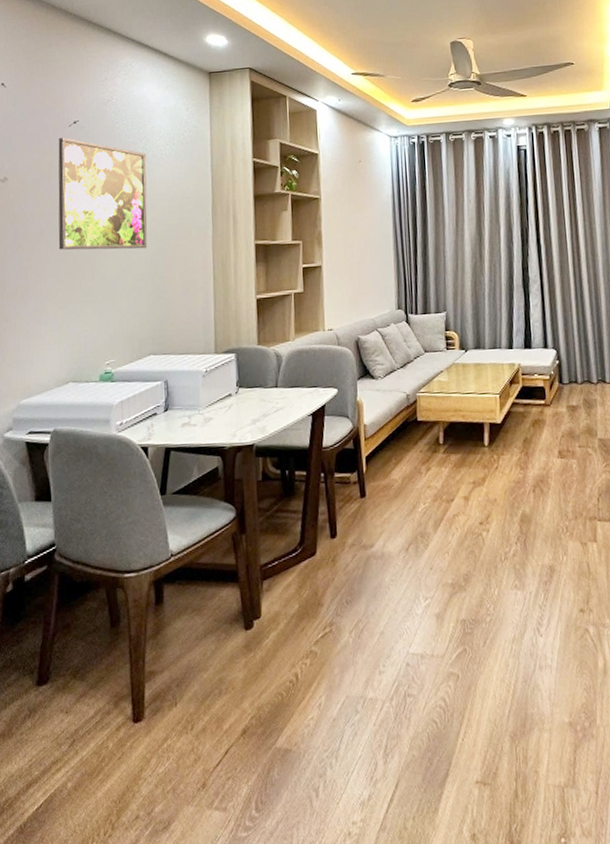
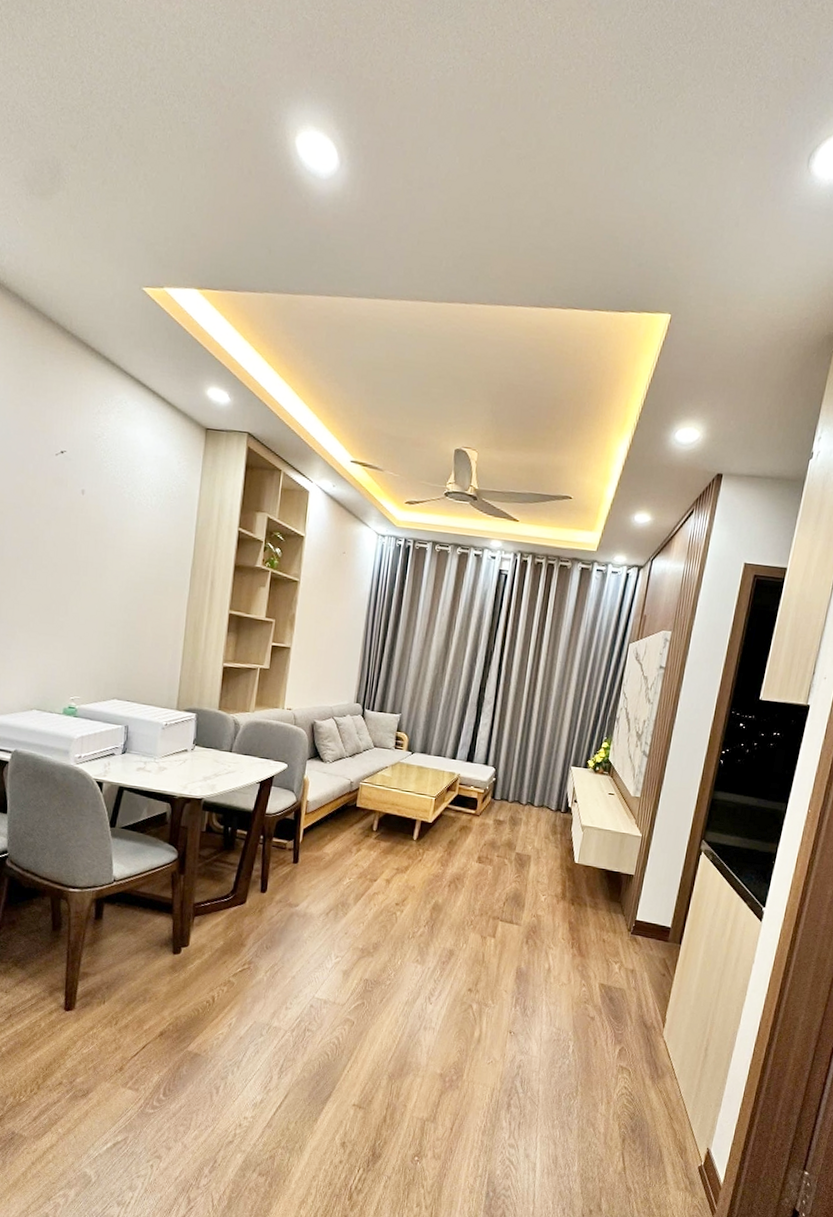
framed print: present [58,138,147,250] -> none [34,465,132,596]

